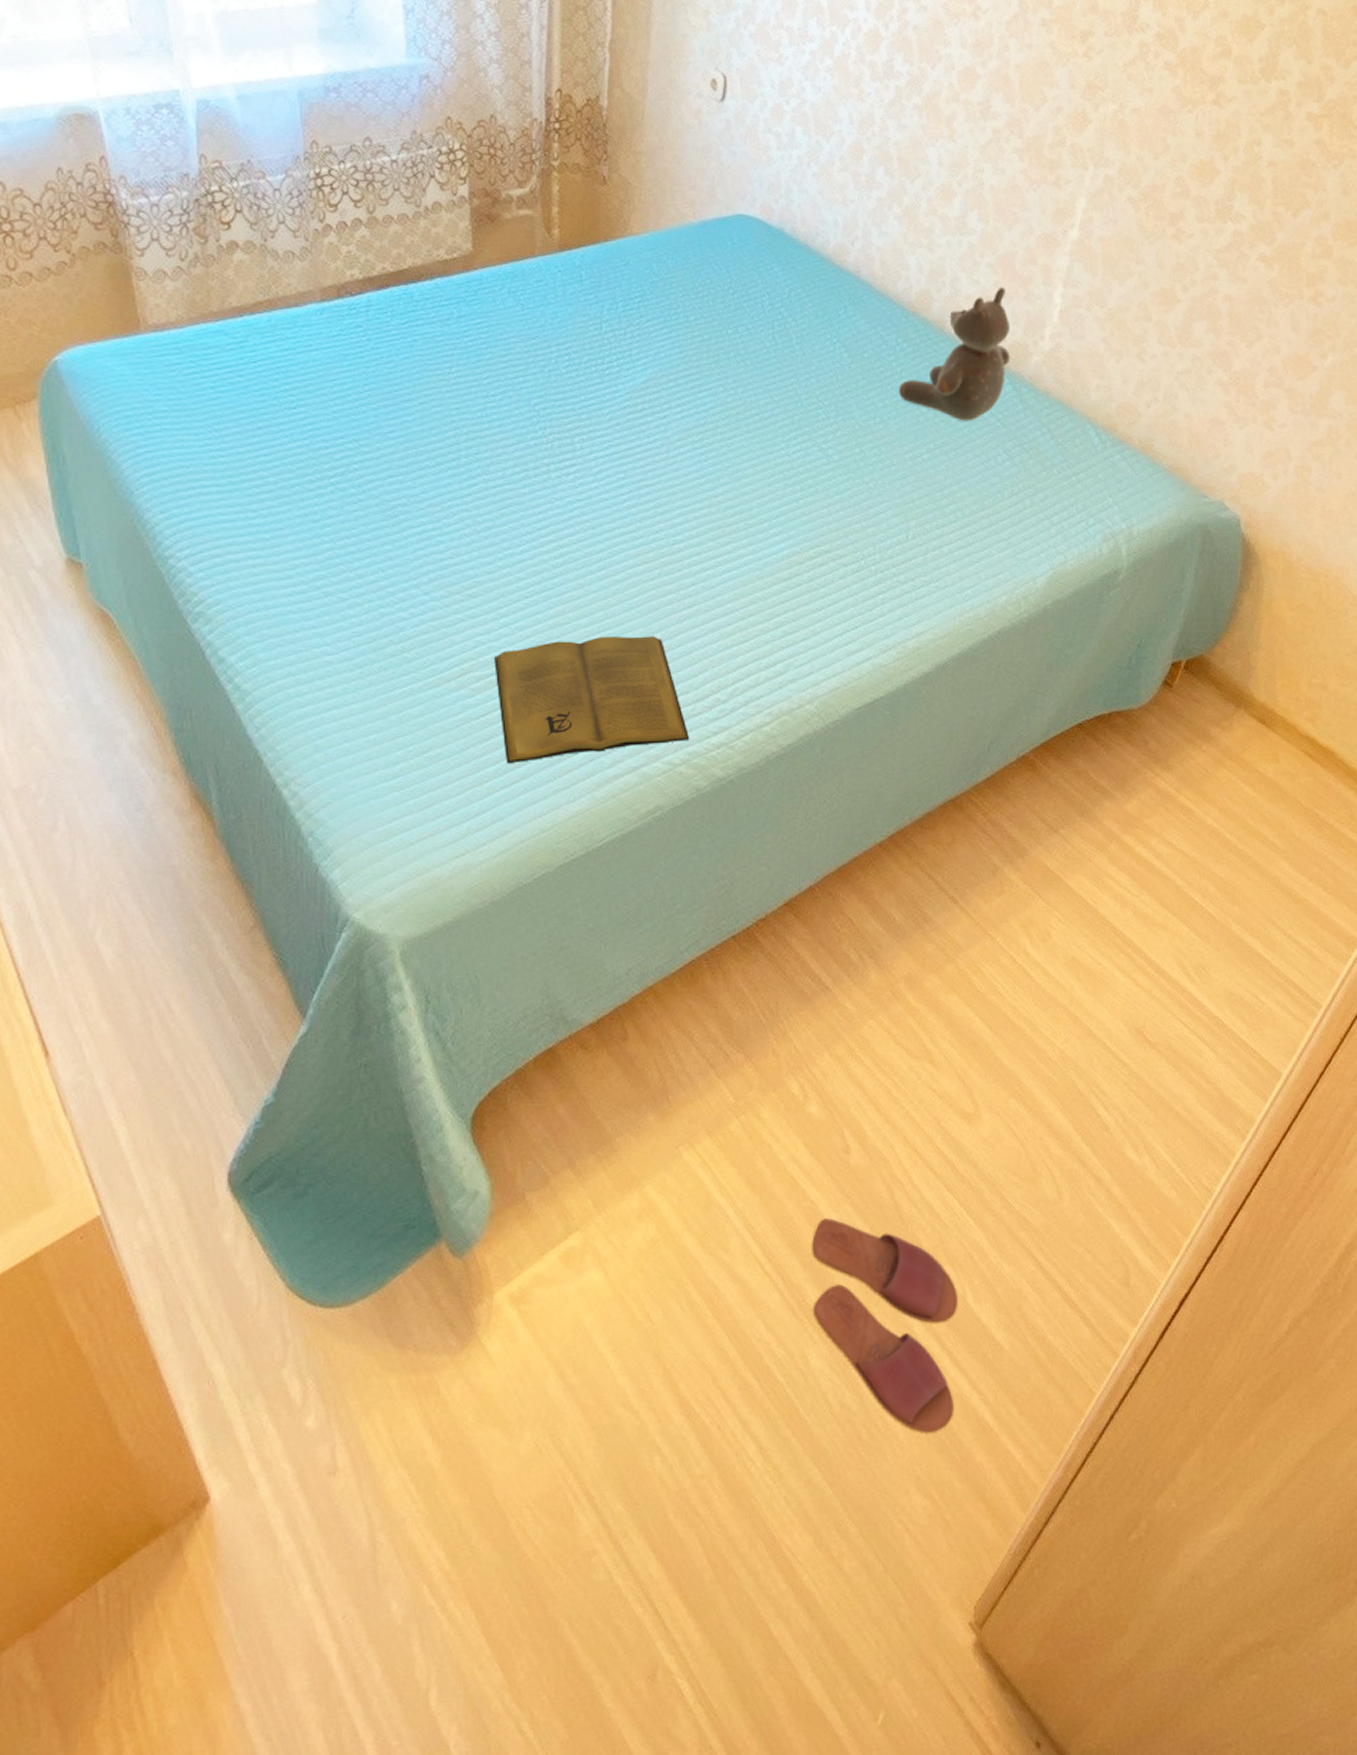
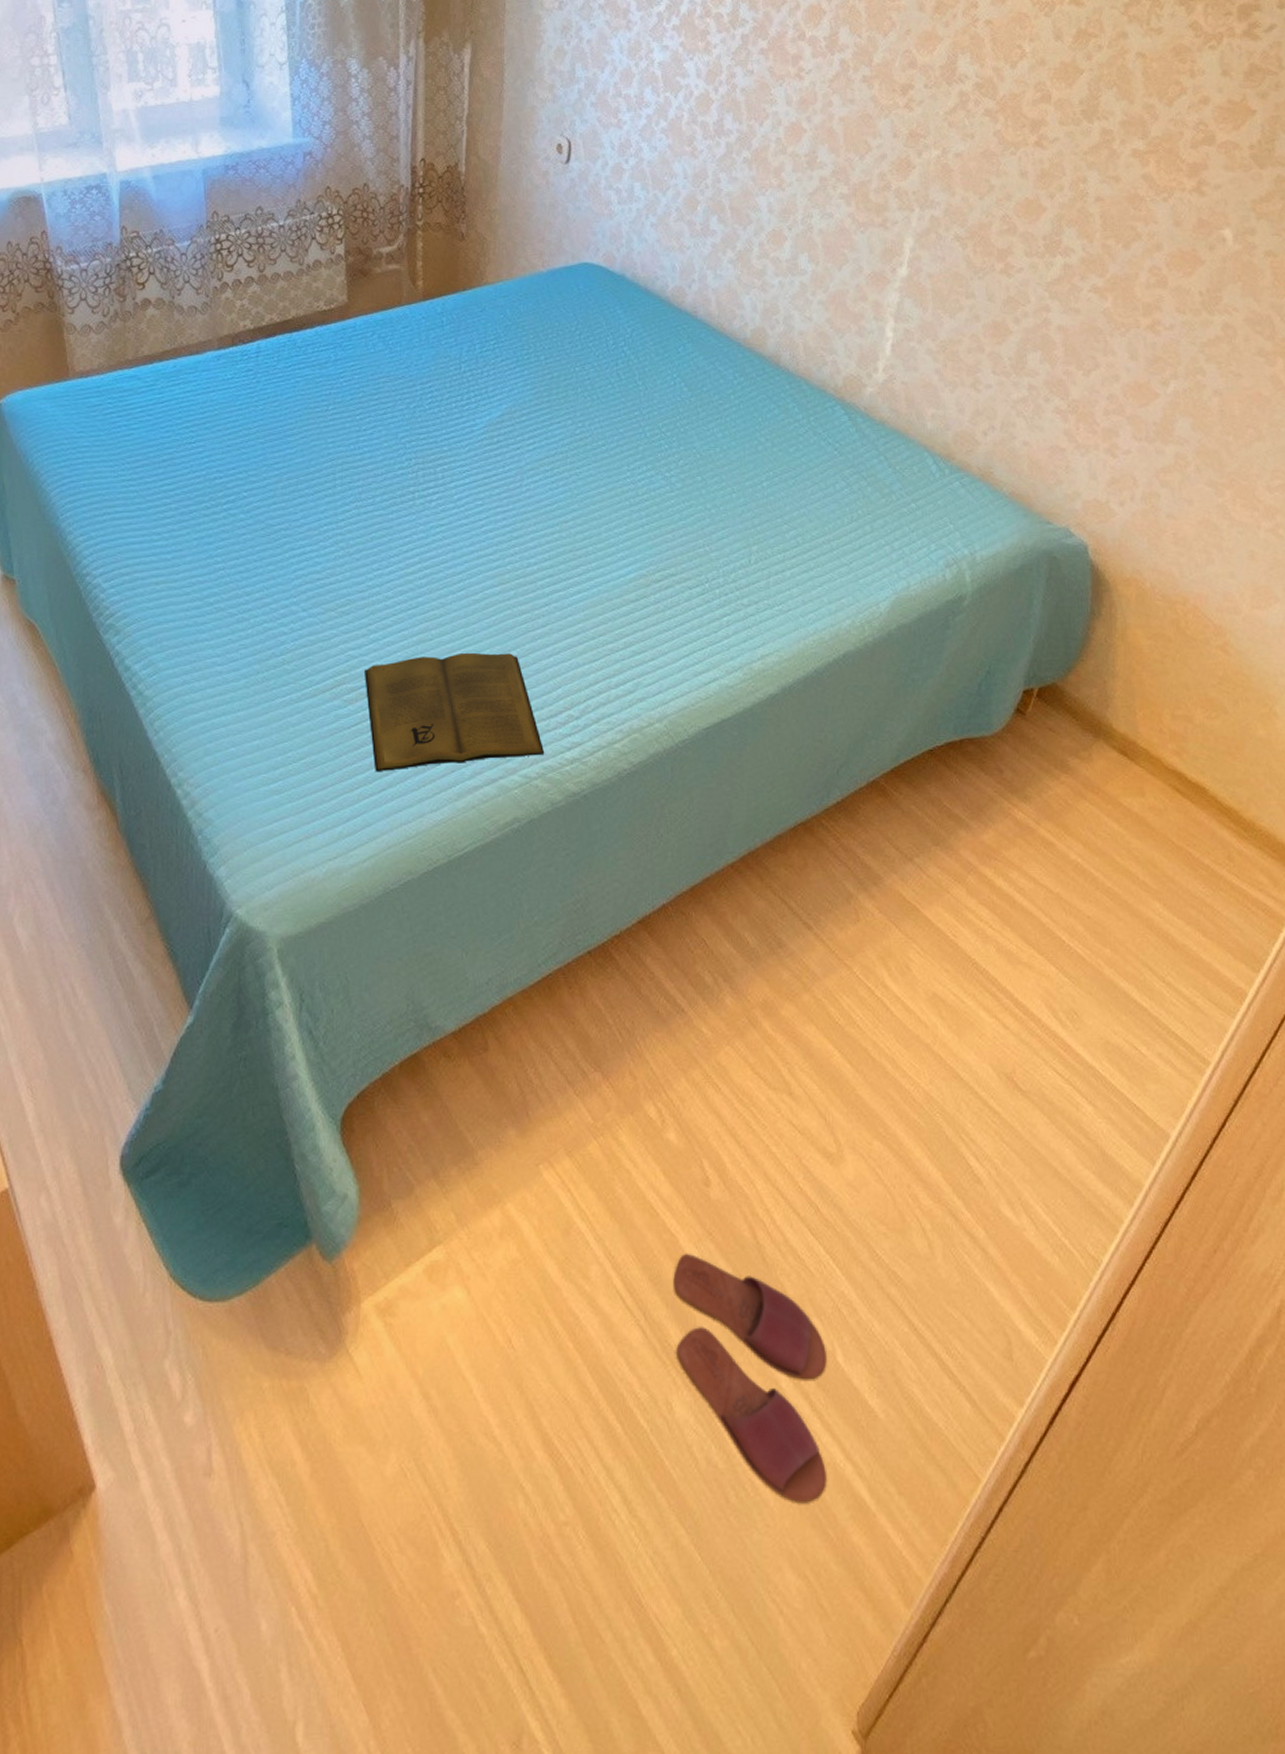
stuffed bear: present [899,286,1011,421] -> none [737,322,845,450]

